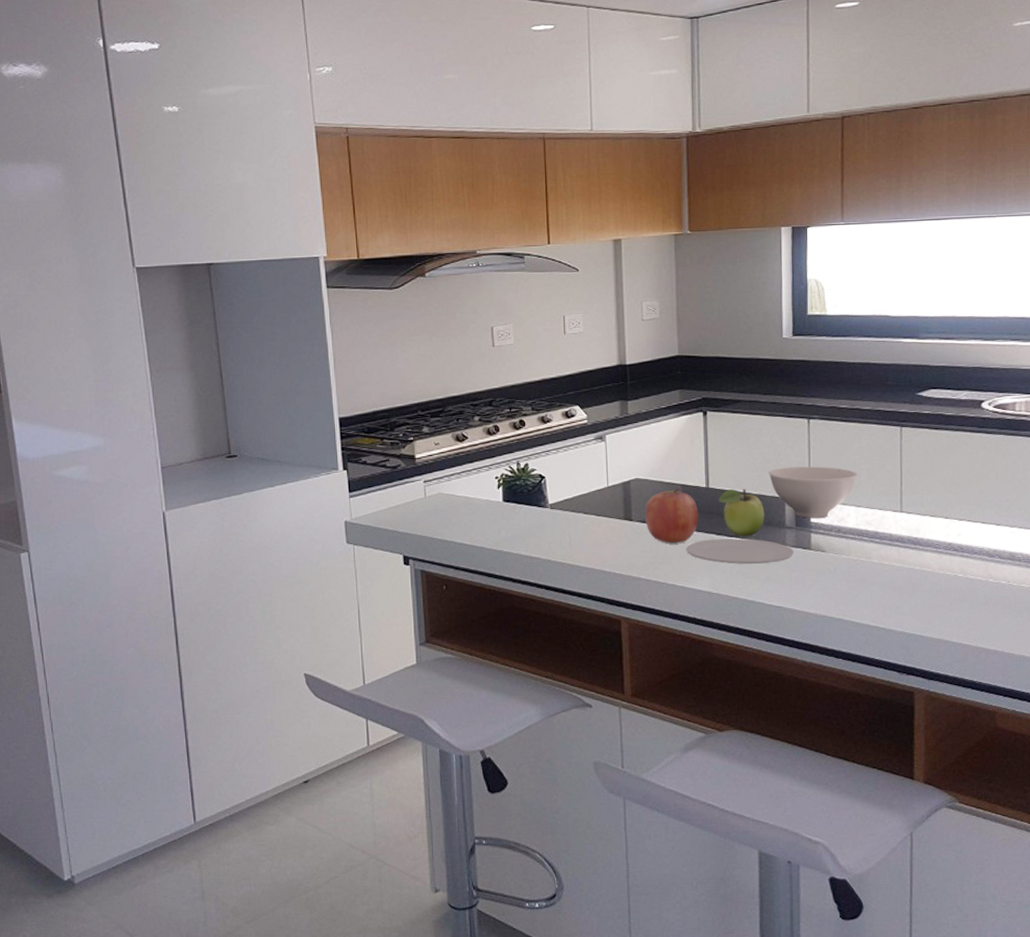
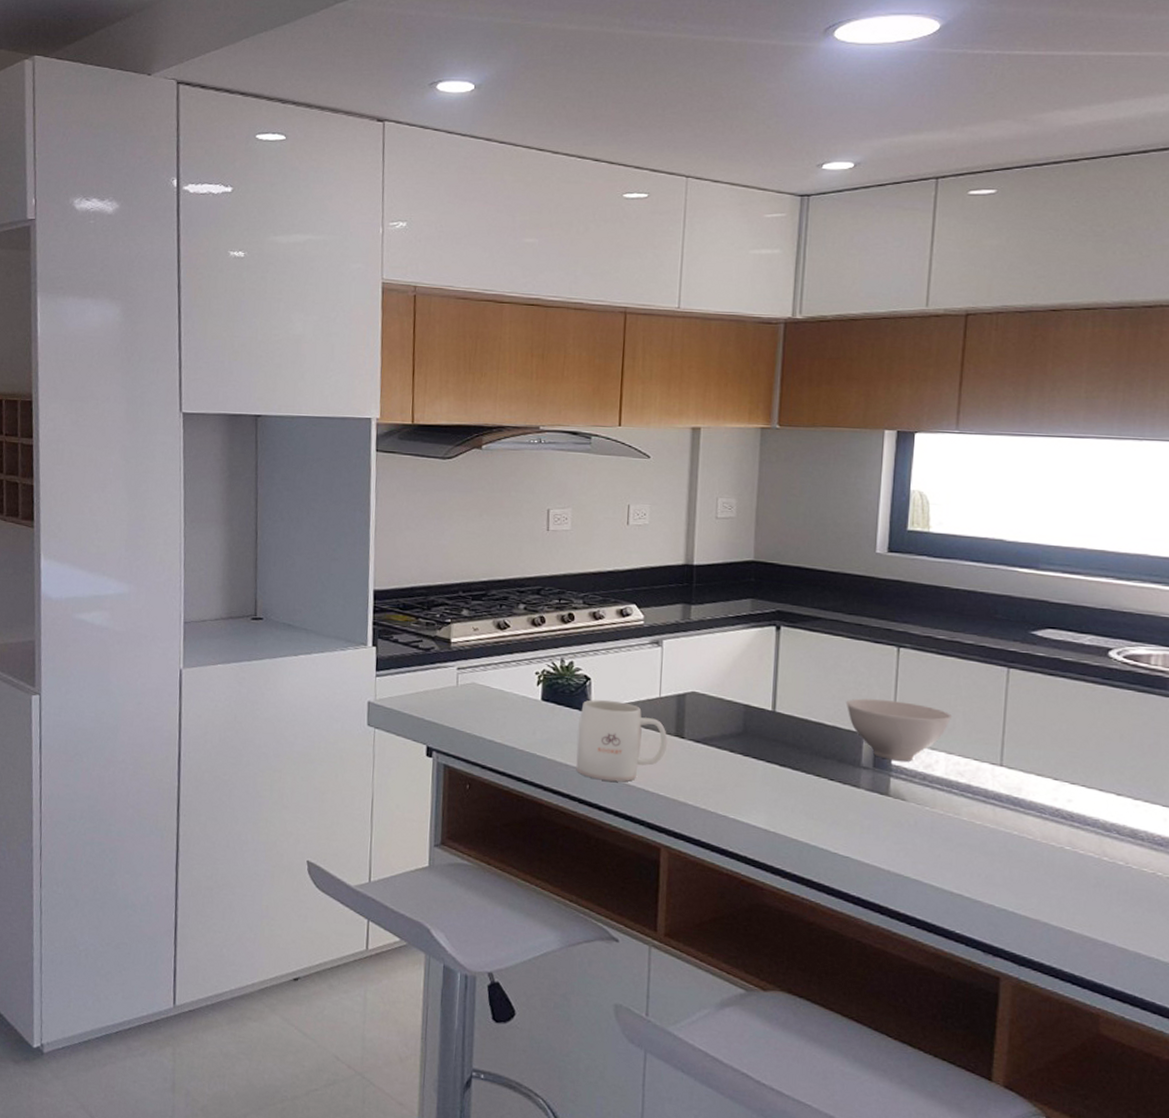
mug: none [537,494,619,567] -> present [576,699,668,782]
fruit: present [645,487,699,543] -> none [699,706,762,770]
plate: present [685,538,795,564] -> none [742,769,870,806]
fruit: present [718,489,765,536] -> none [785,716,838,772]

